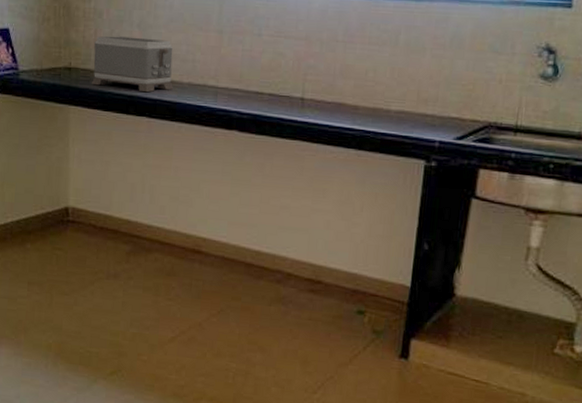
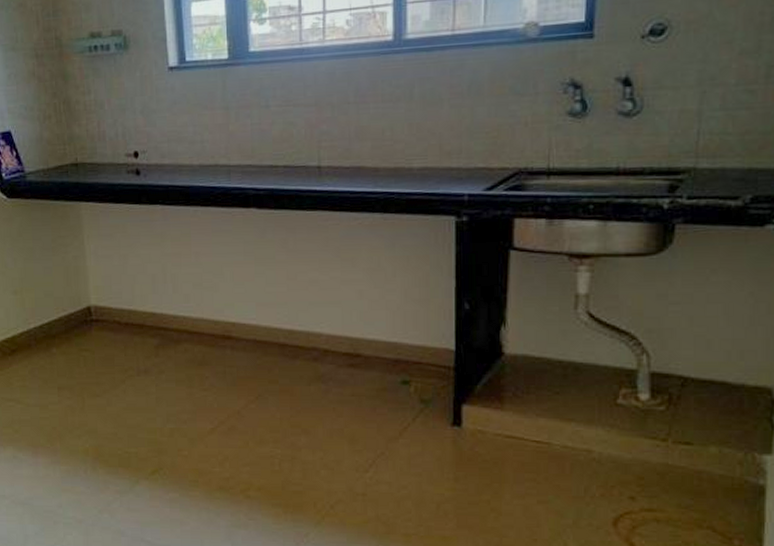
toaster: present [91,36,174,93] -> none [99,123,185,180]

